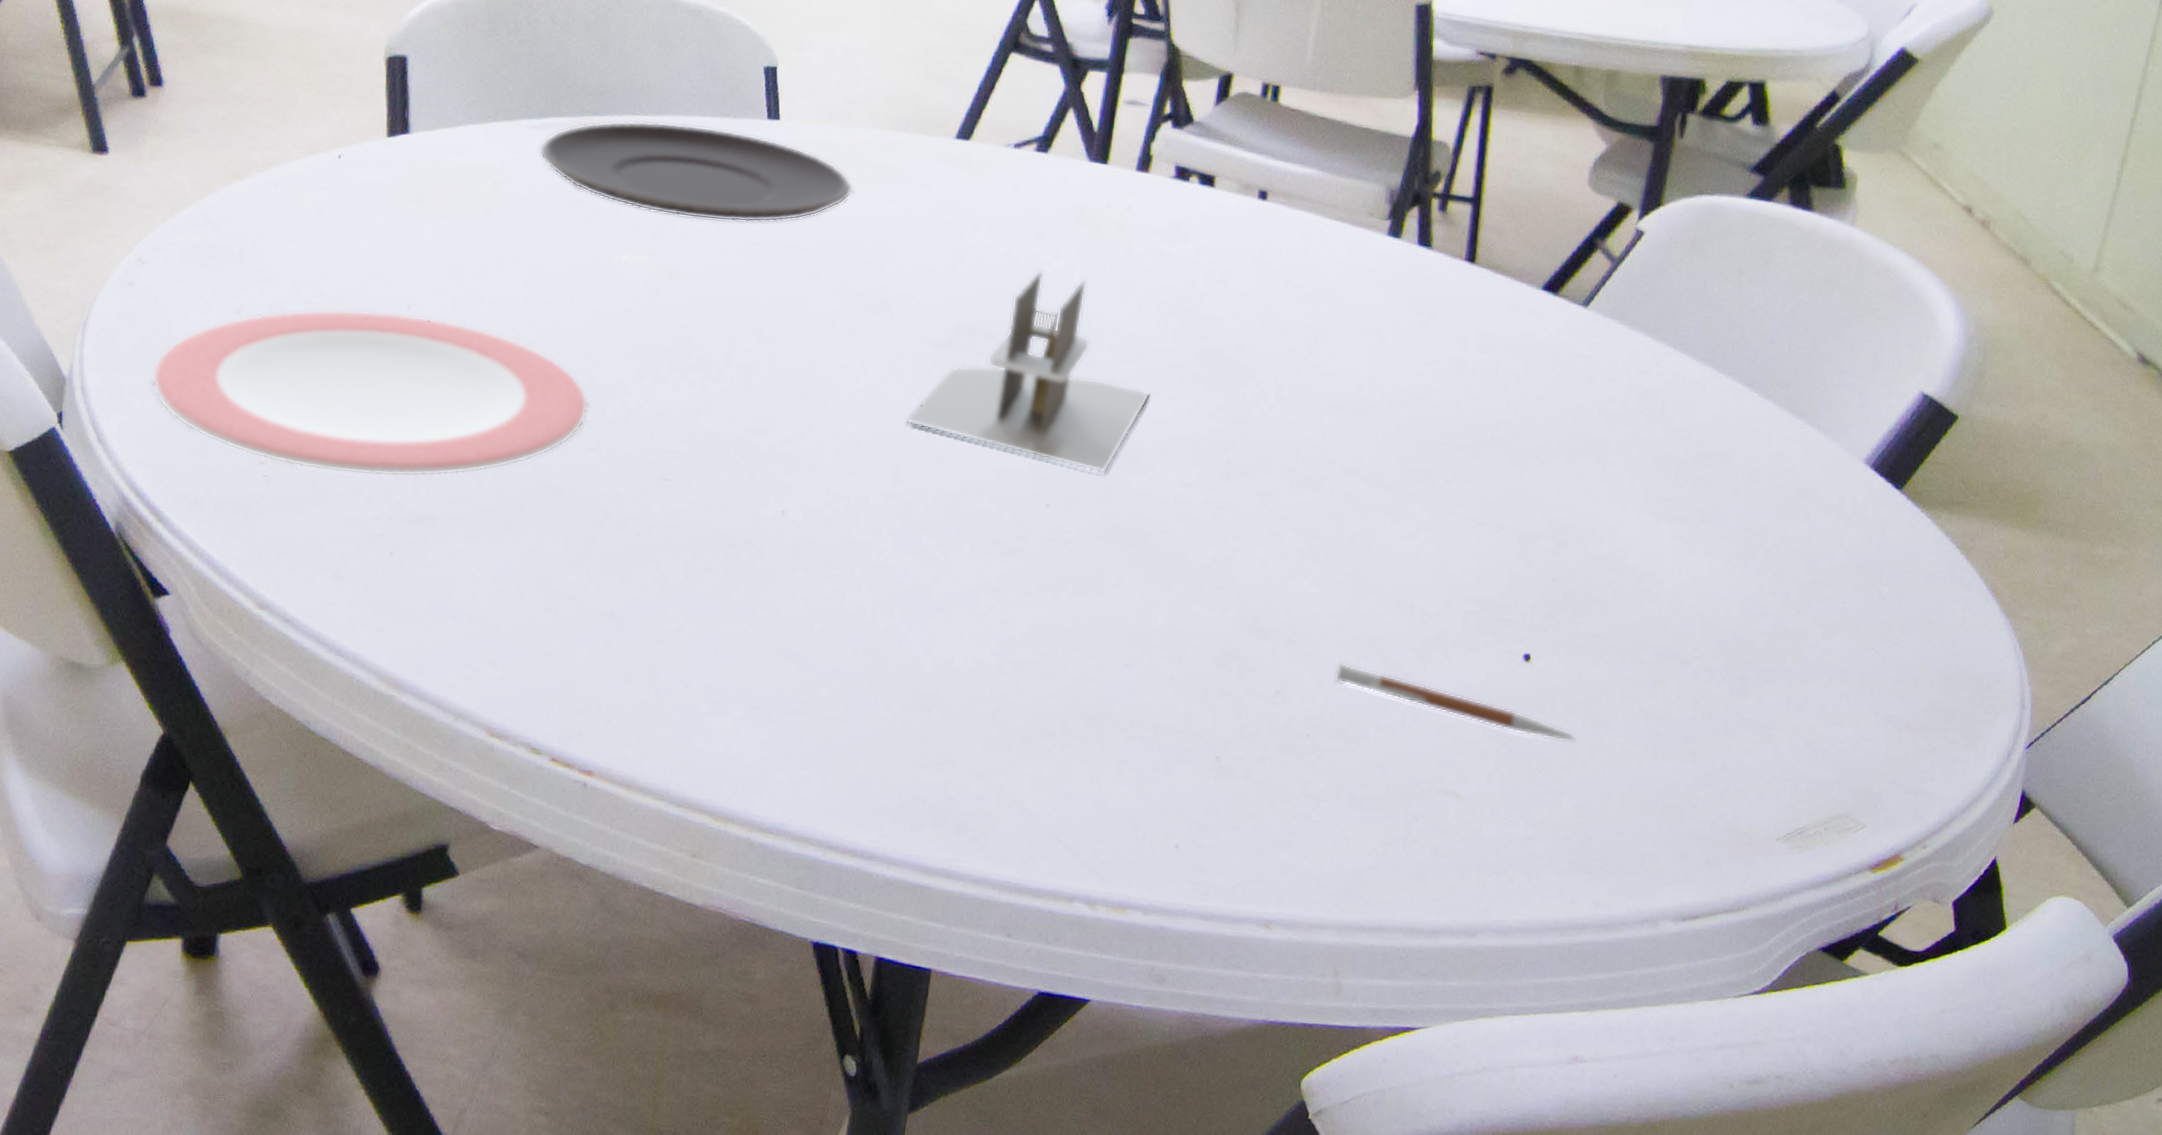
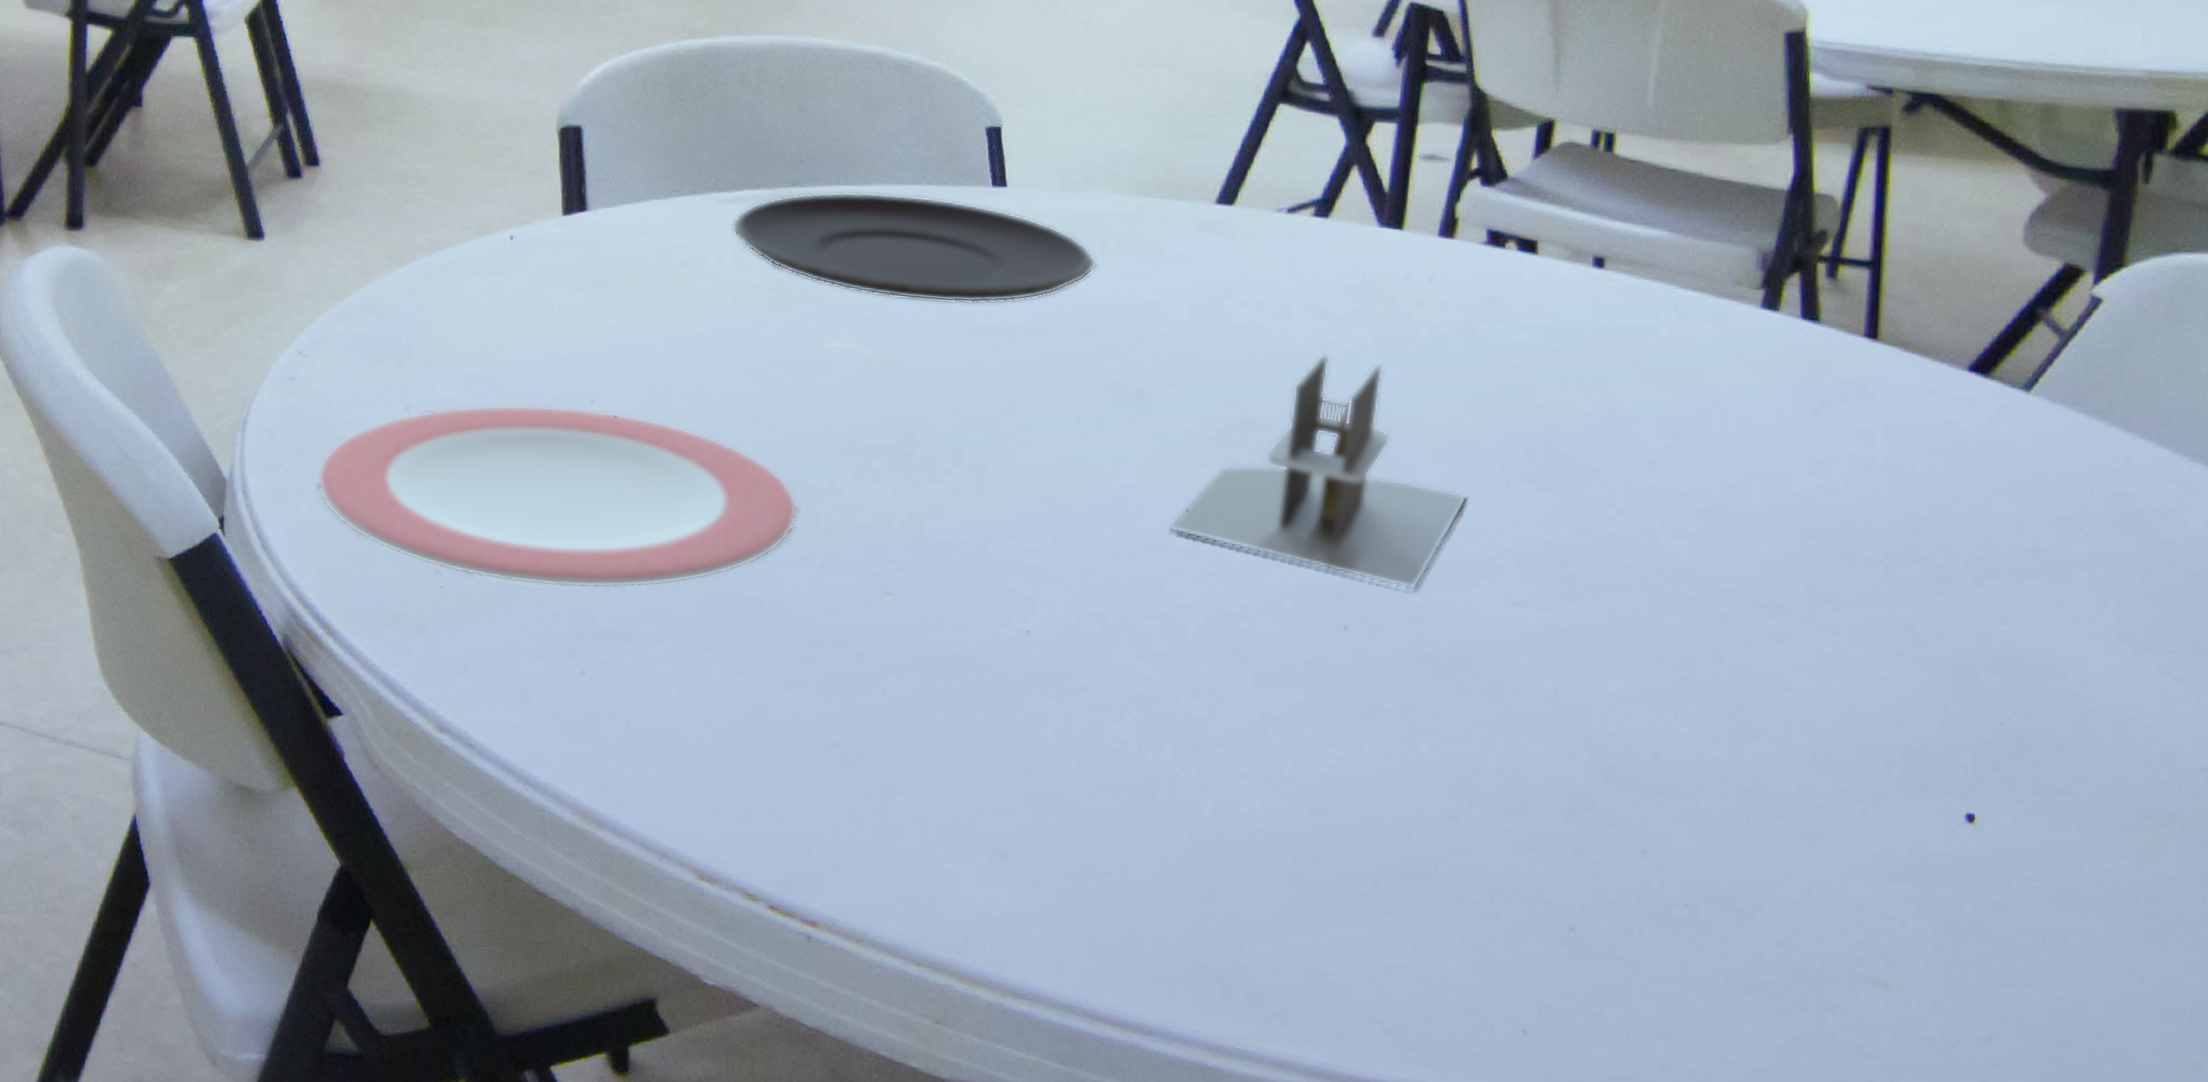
pen: present [1335,662,1576,742] -> none [1718,819,2042,923]

